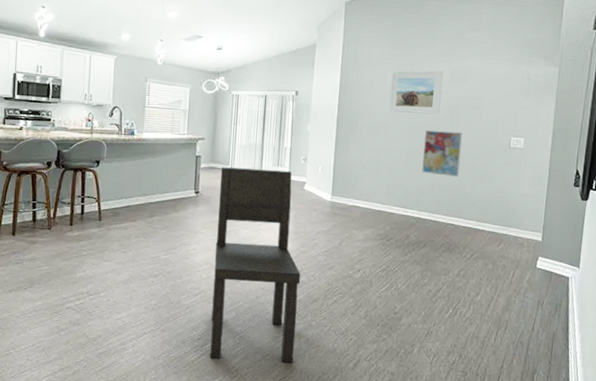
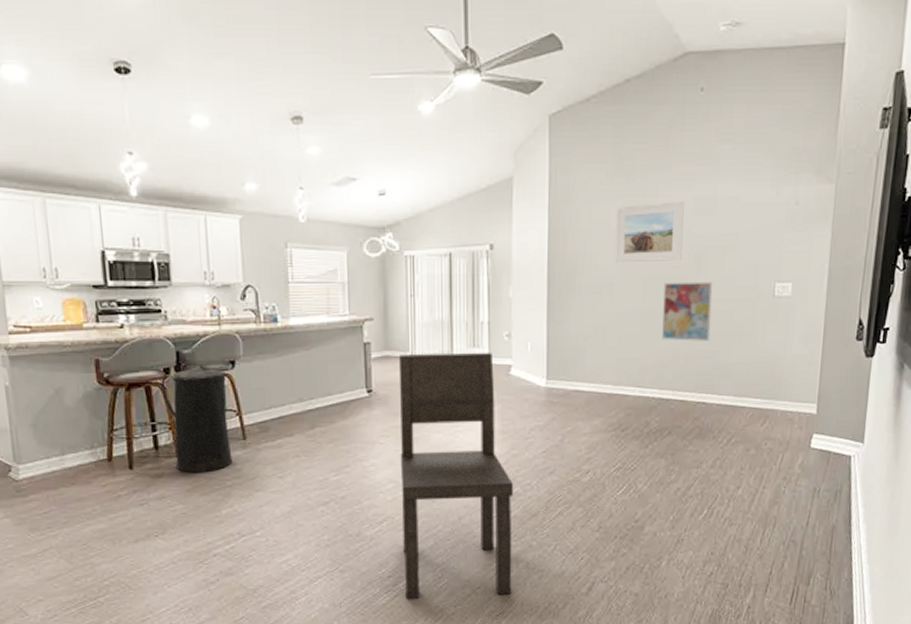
trash can: none [43,161,92,243] -> present [161,364,233,473]

